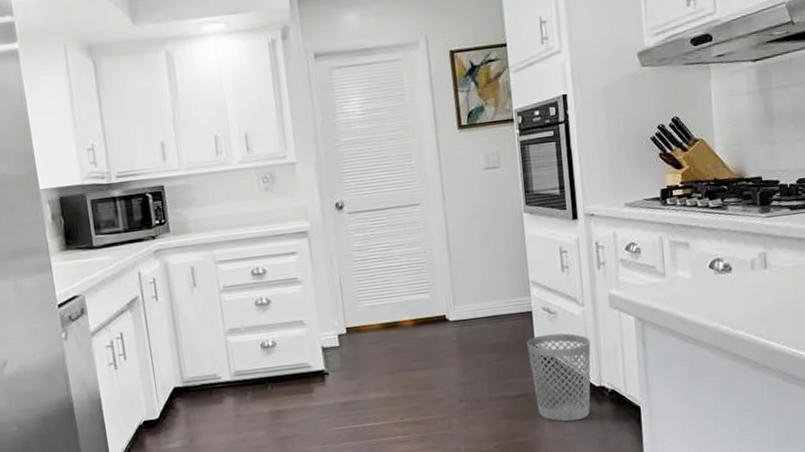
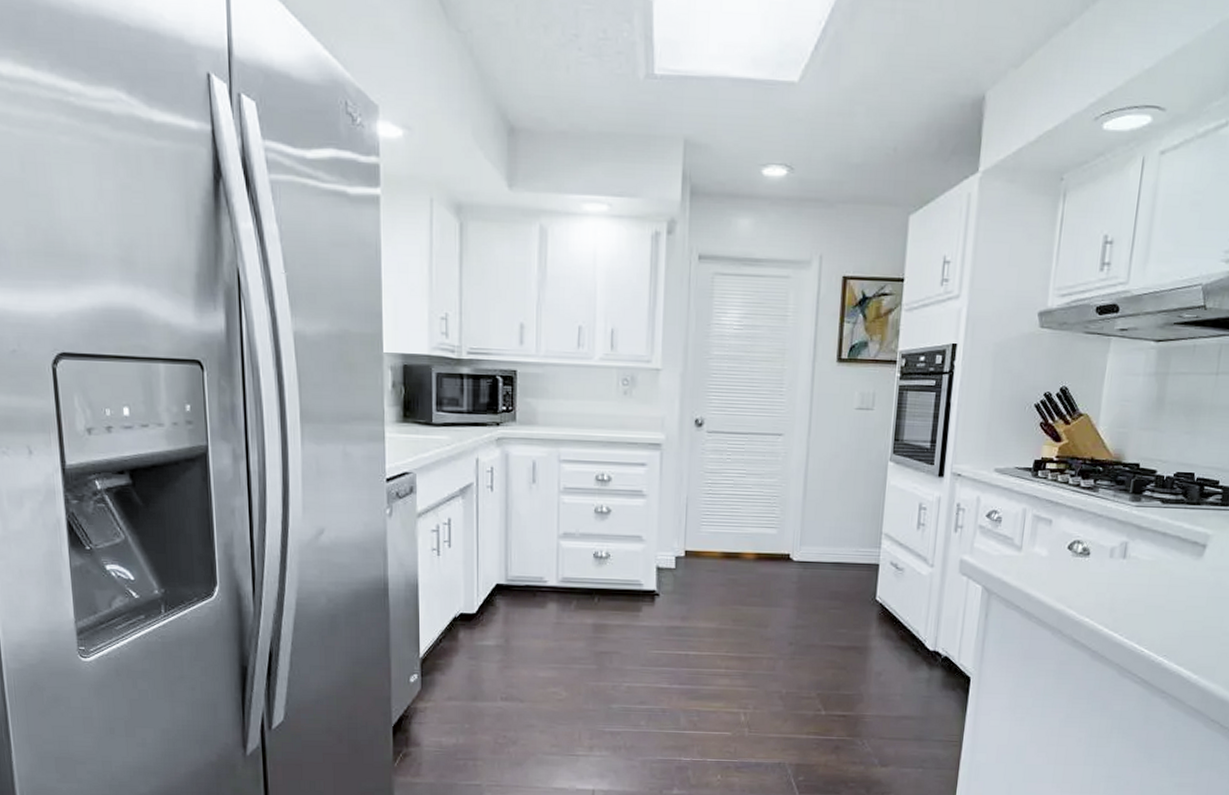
wastebasket: present [527,333,591,422] -> none [867,590,933,682]

